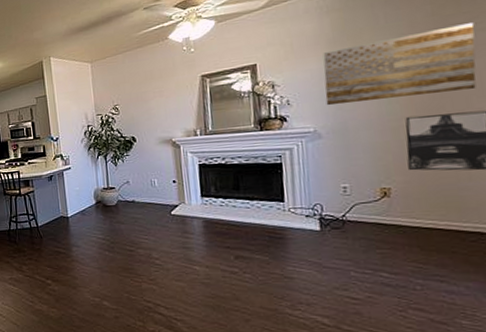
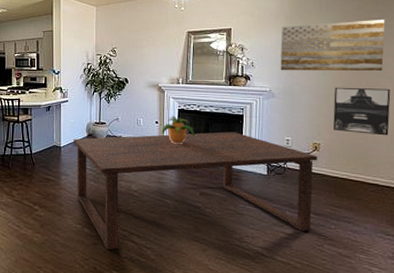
dining table: none [81,184,389,324] -> present [73,132,317,251]
potted plant: none [181,172,222,204] -> present [162,116,194,144]

